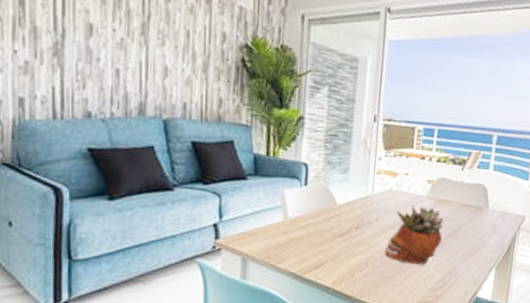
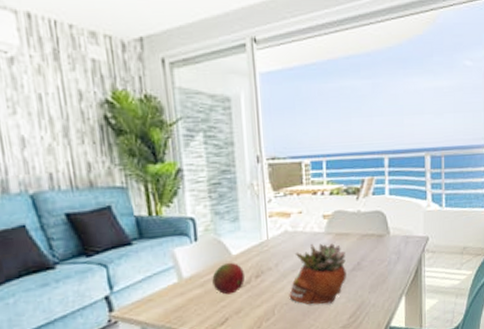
fruit: none [314,210,347,241] -> present [212,262,245,295]

